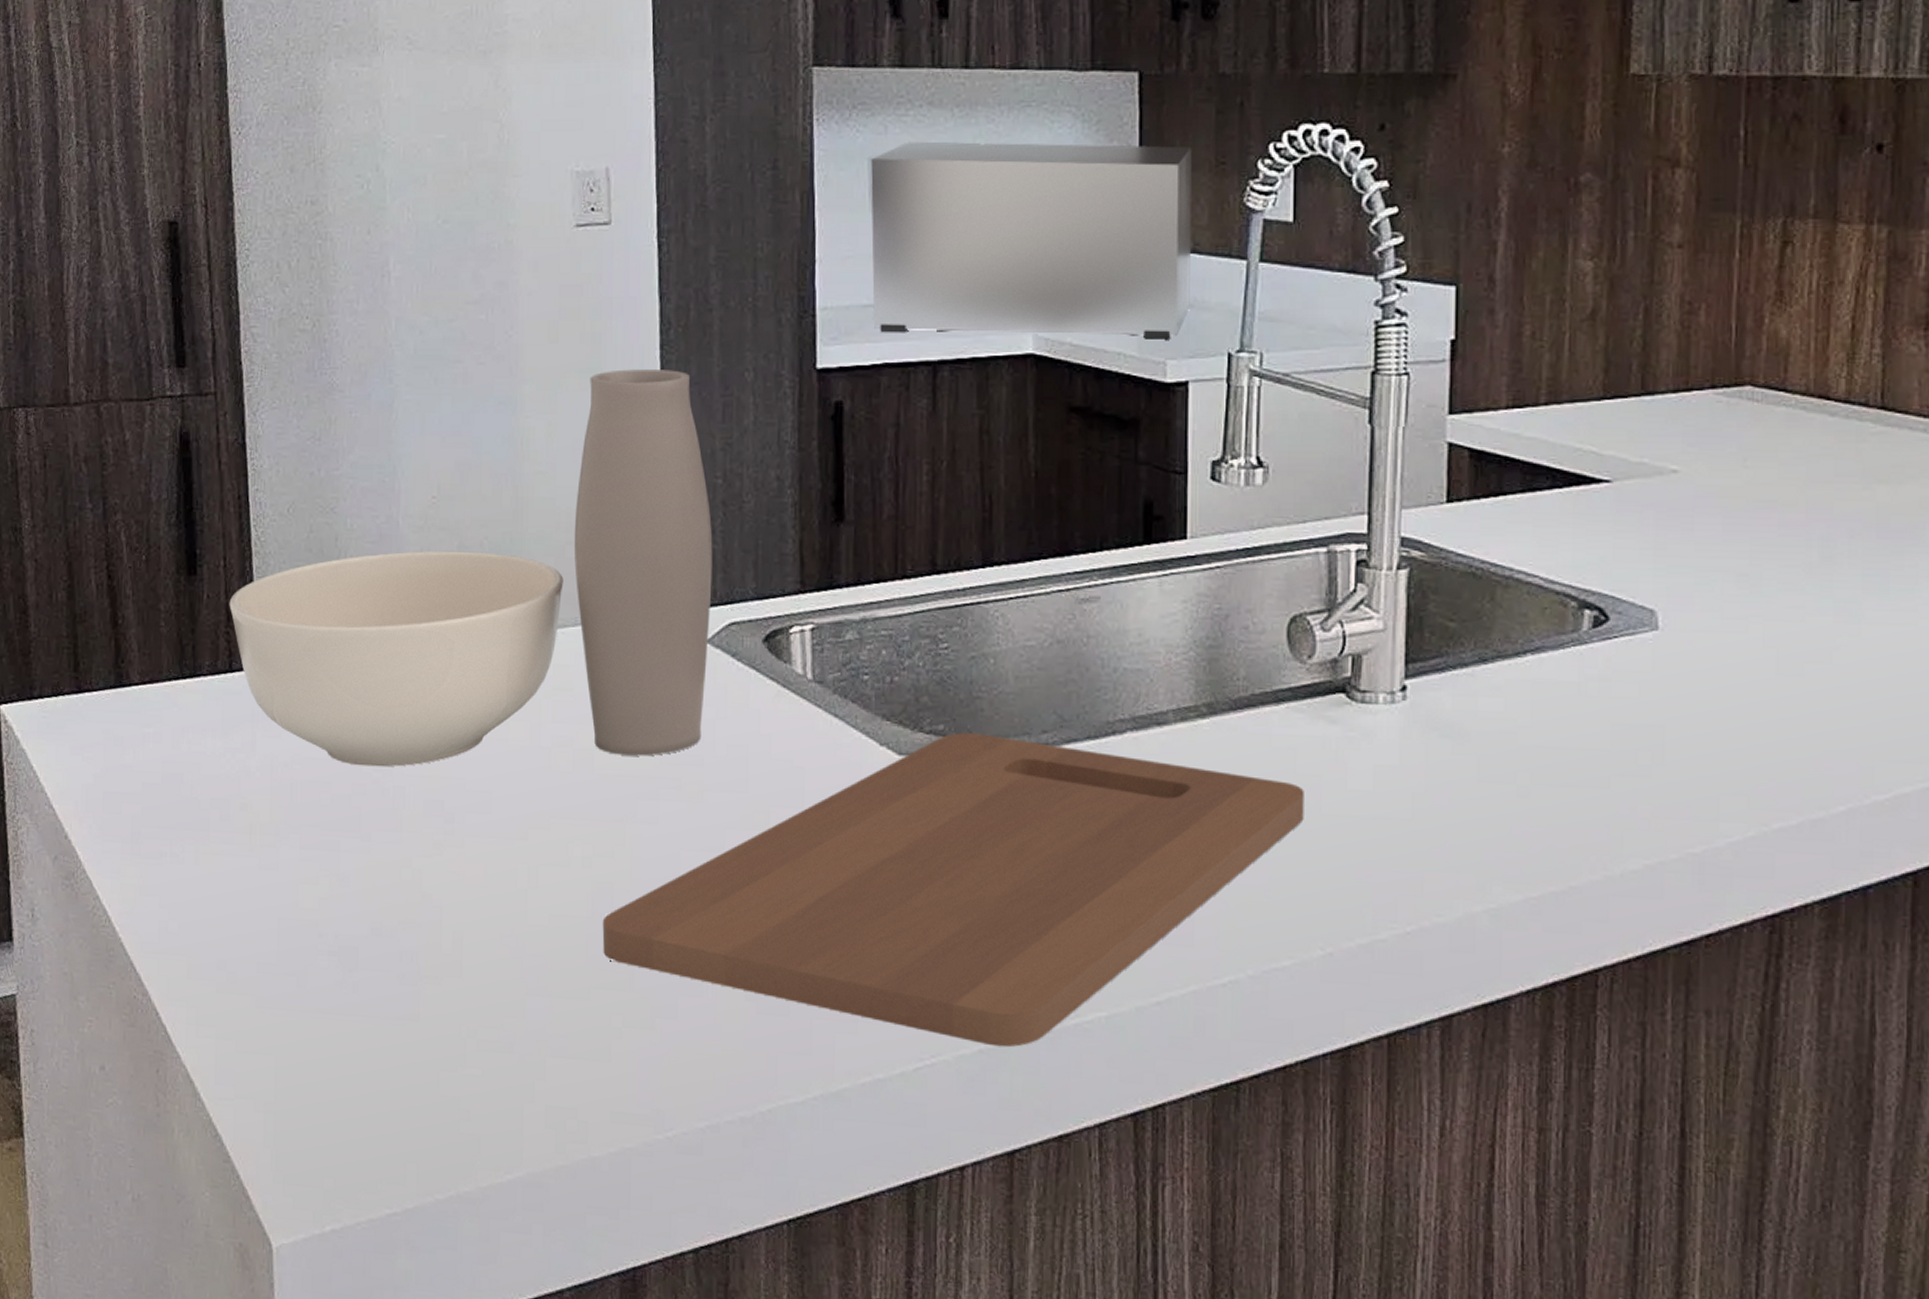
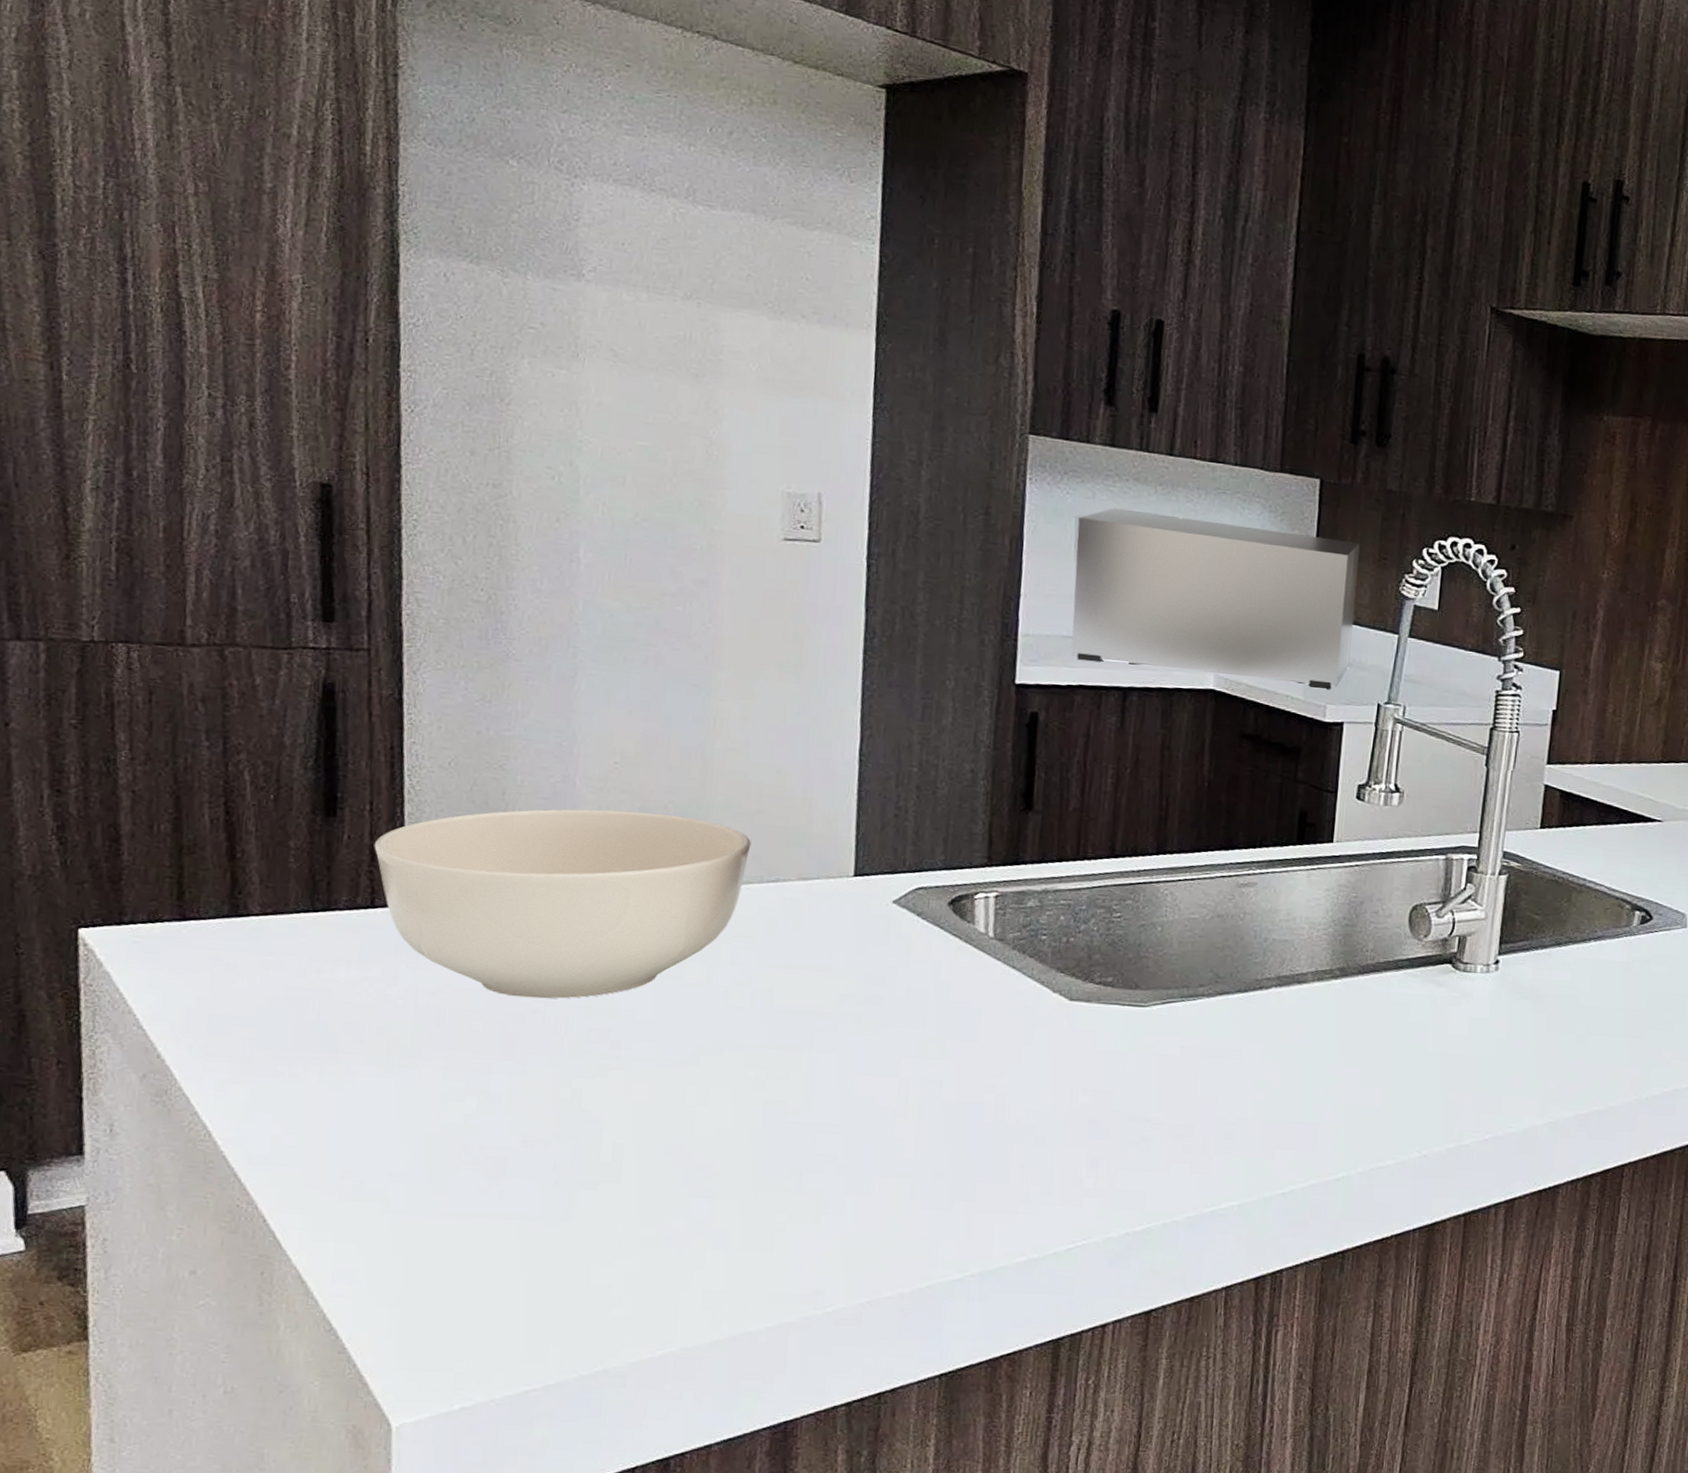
vase: present [574,369,713,756] -> none [763,667,906,996]
cutting board: present [602,732,1304,1048] -> none [771,984,1414,1231]

